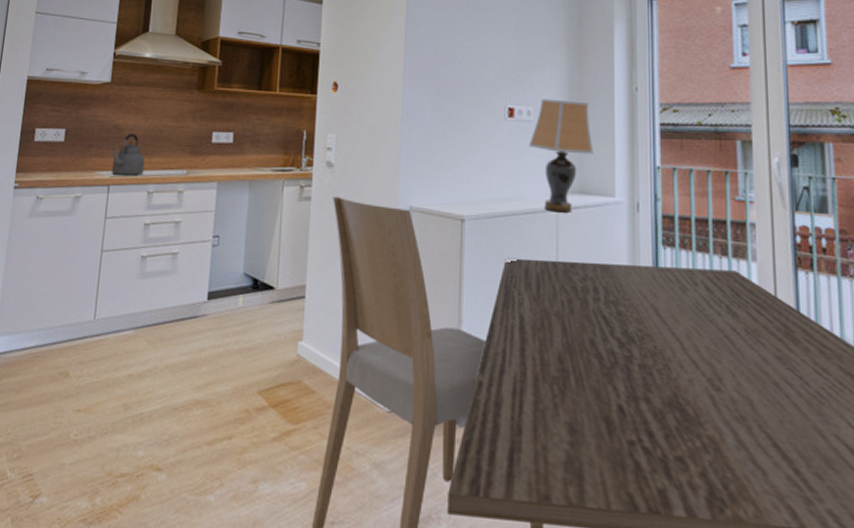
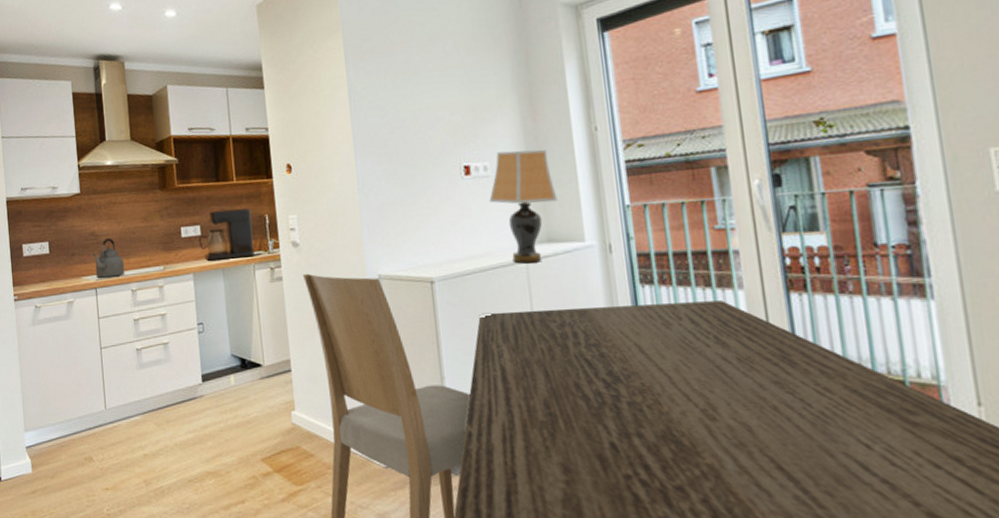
coffee maker: none [229,119,289,172] -> present [198,207,255,261]

